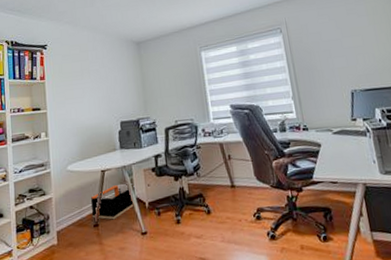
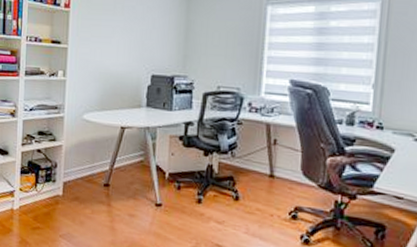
storage bin: present [91,183,135,220] -> none [104,146,156,183]

